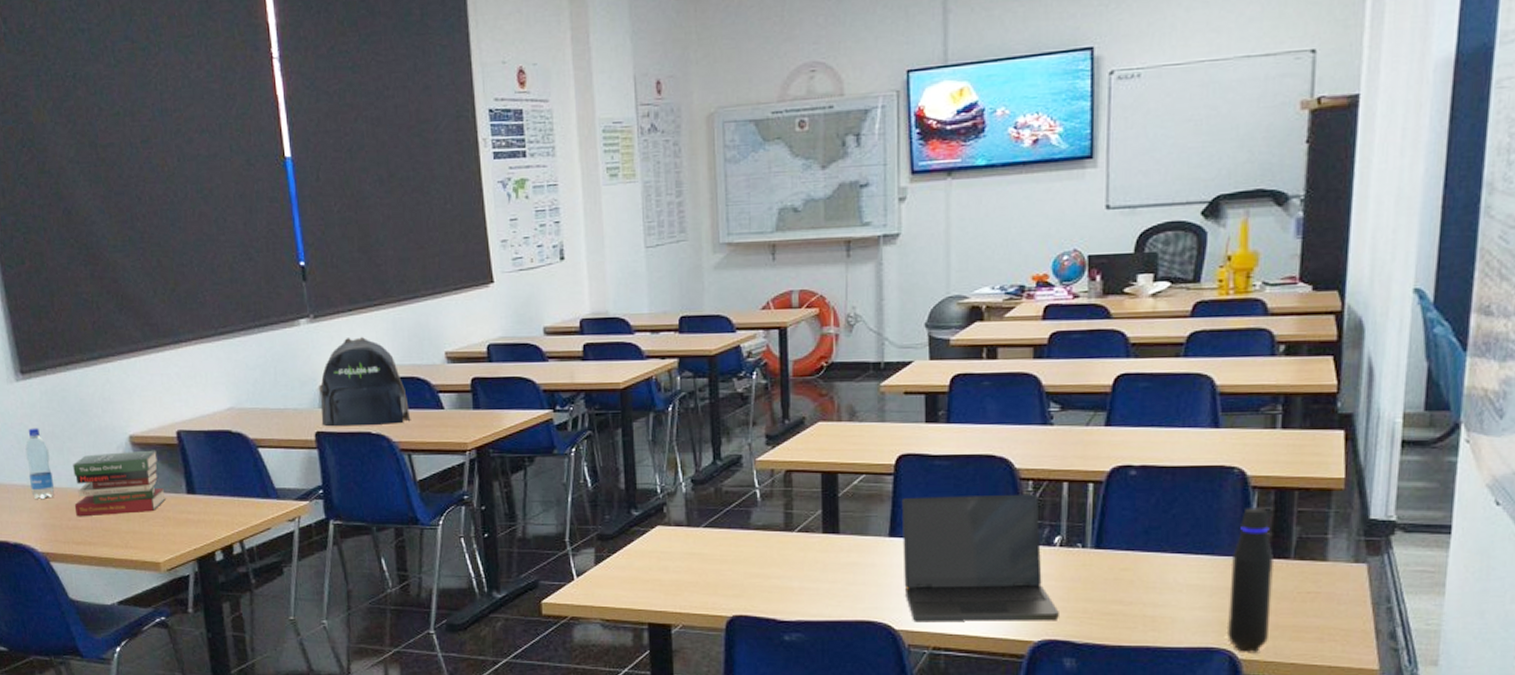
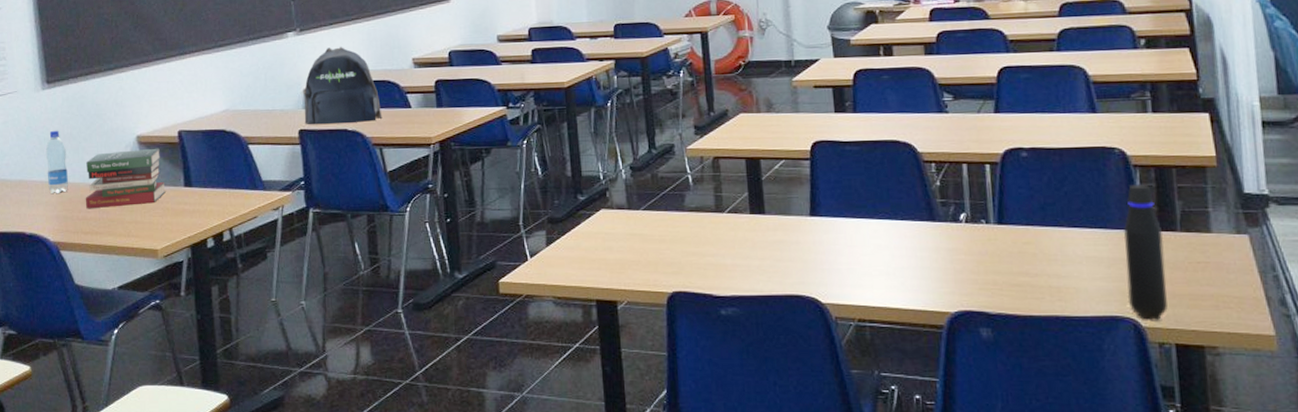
laptop: present [901,493,1059,621] -> none [818,174,972,295]

